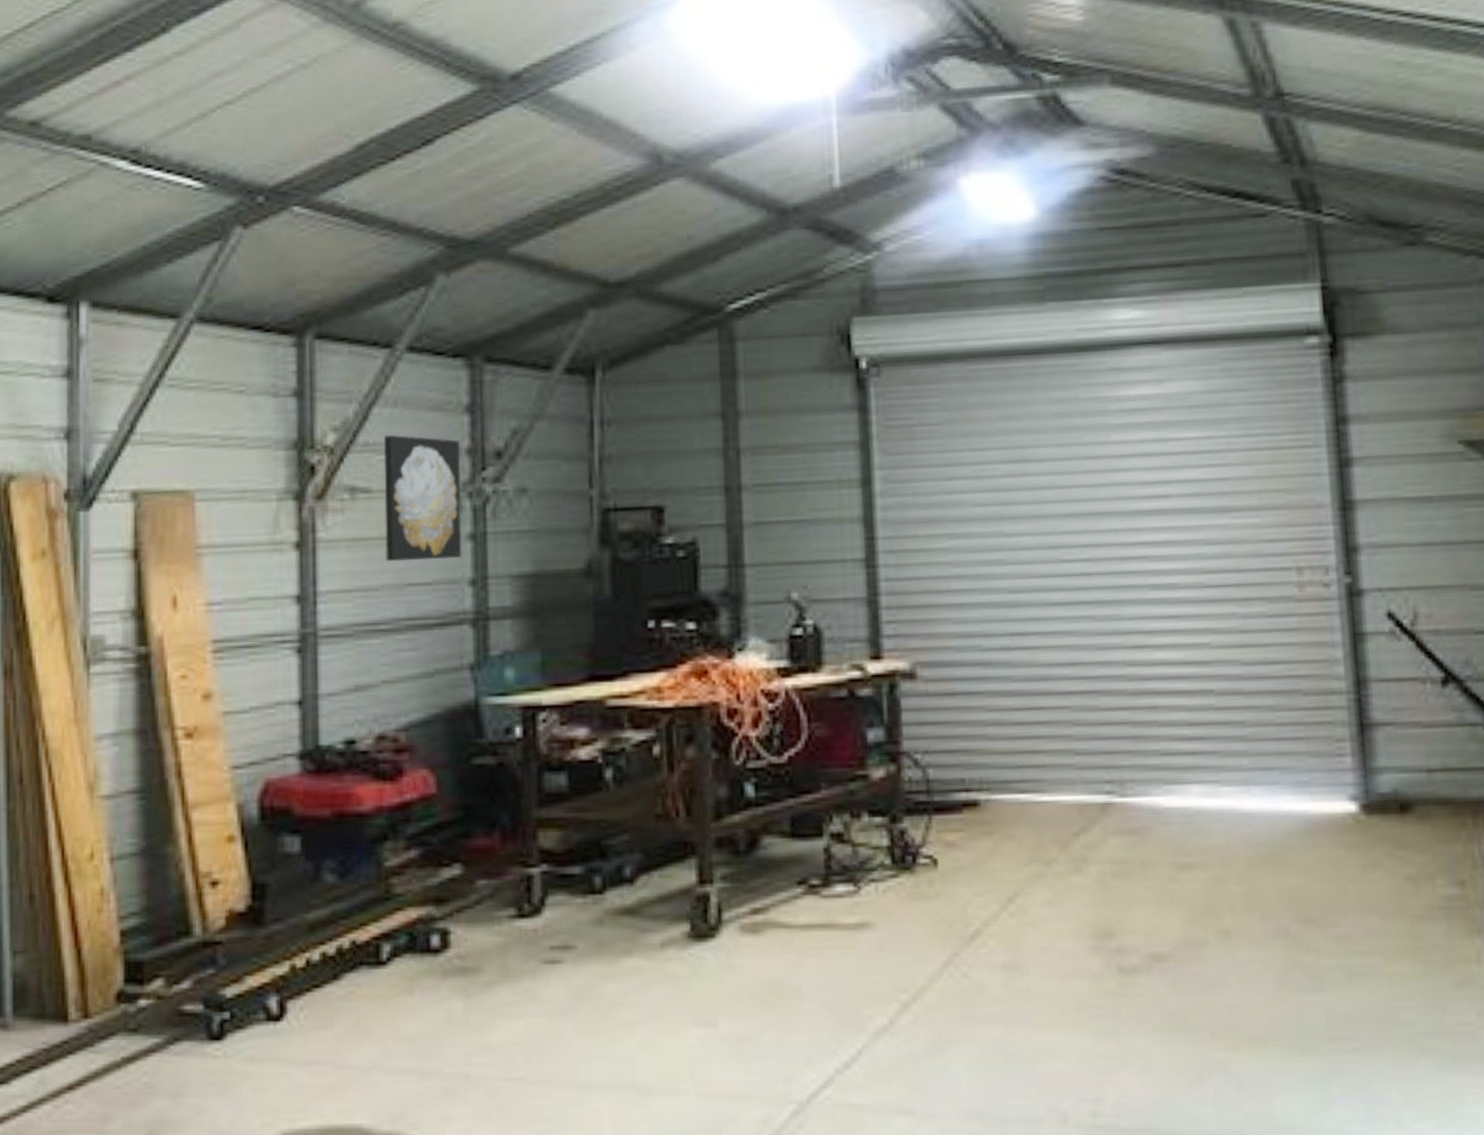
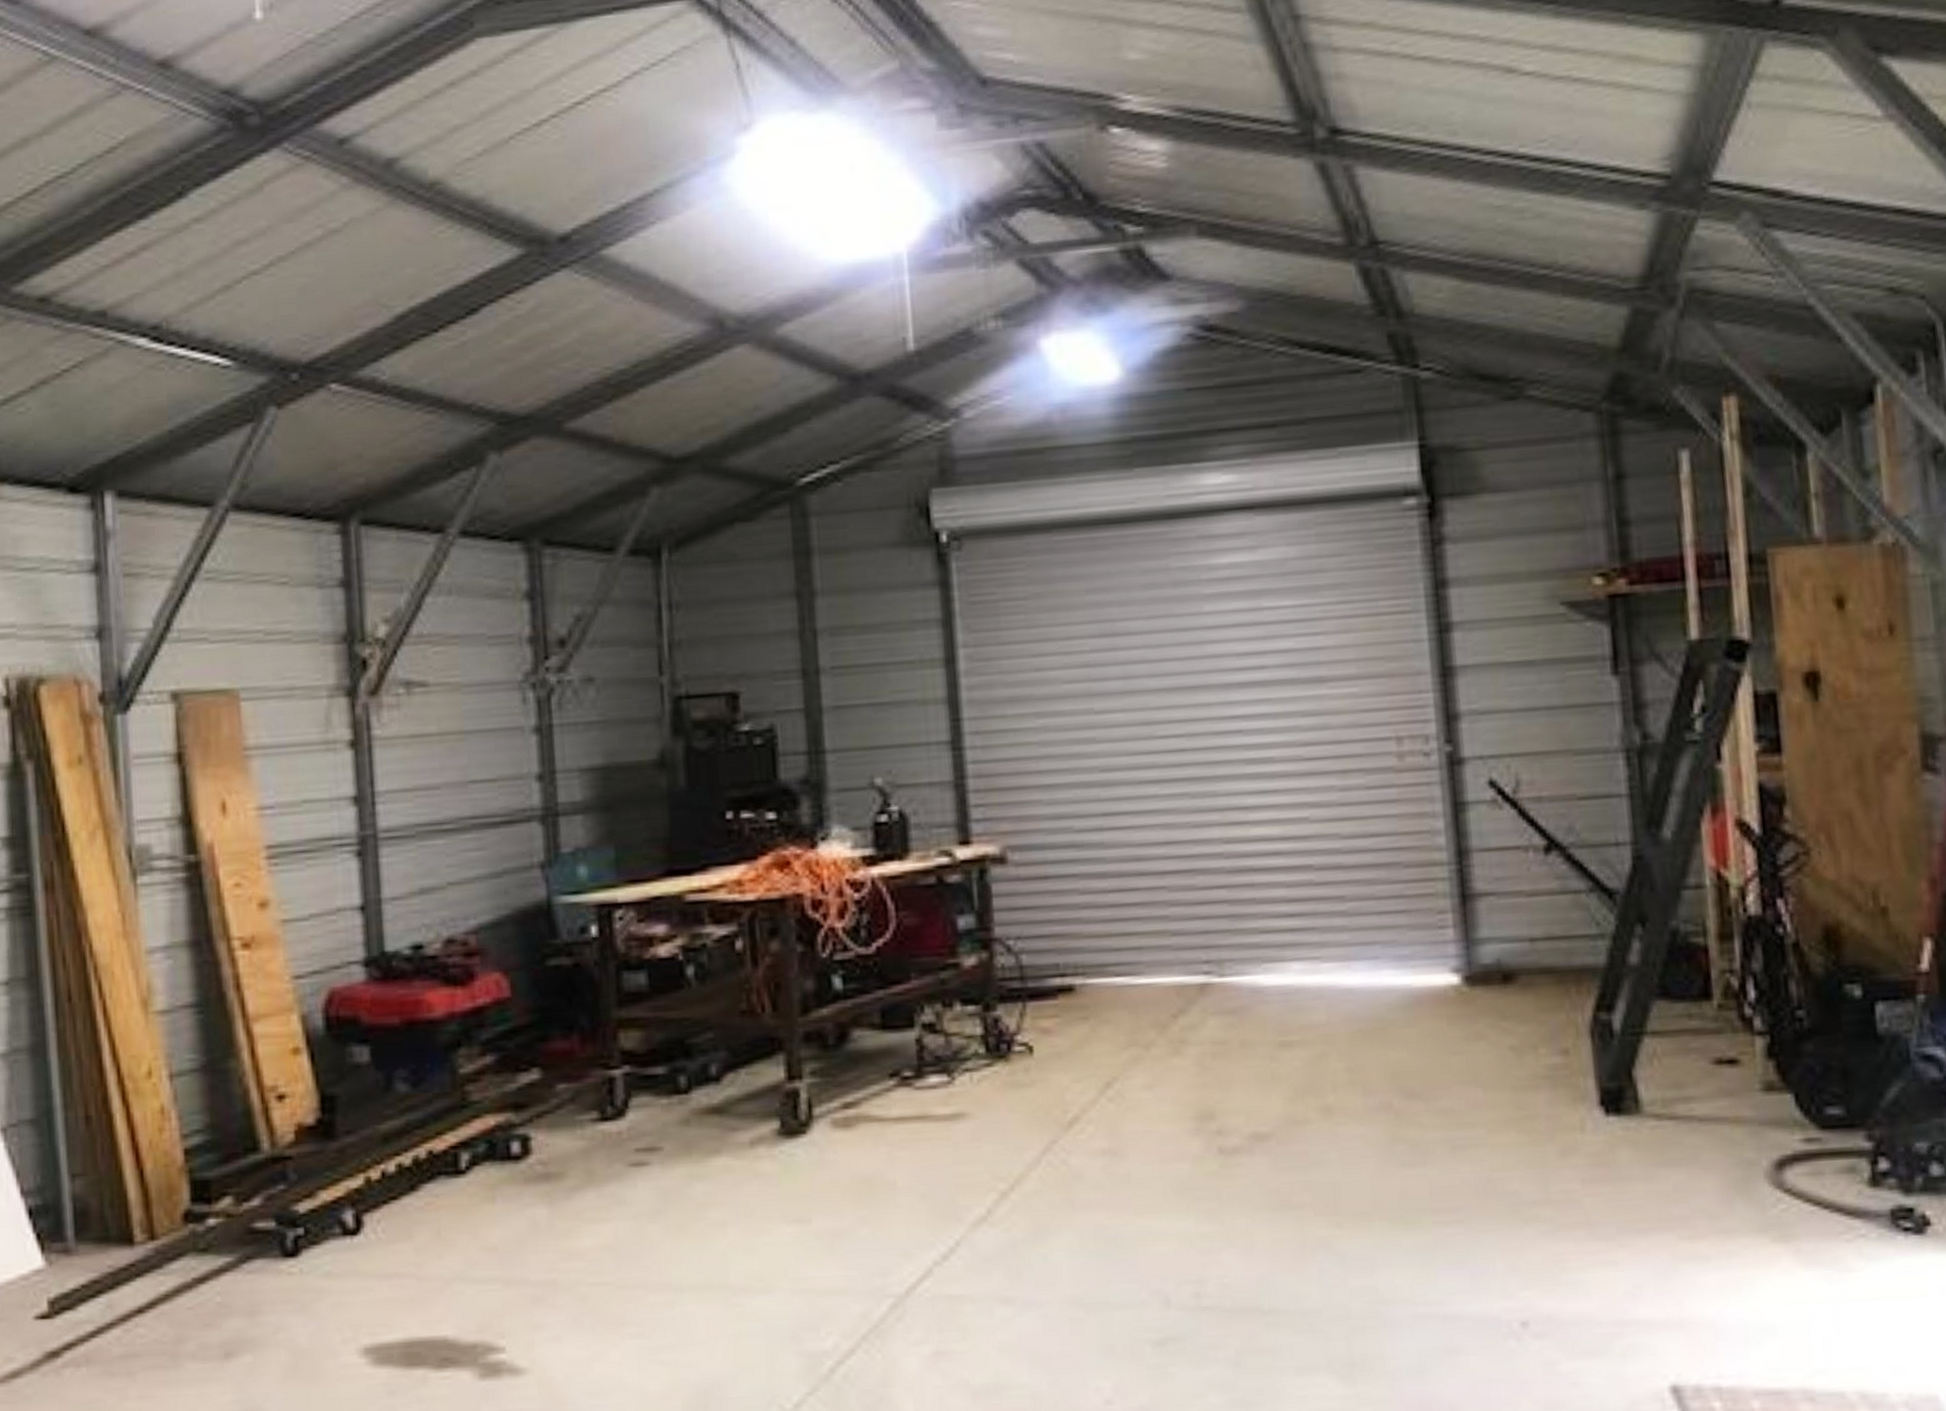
wall art: present [384,434,462,562] -> none [439,624,528,759]

